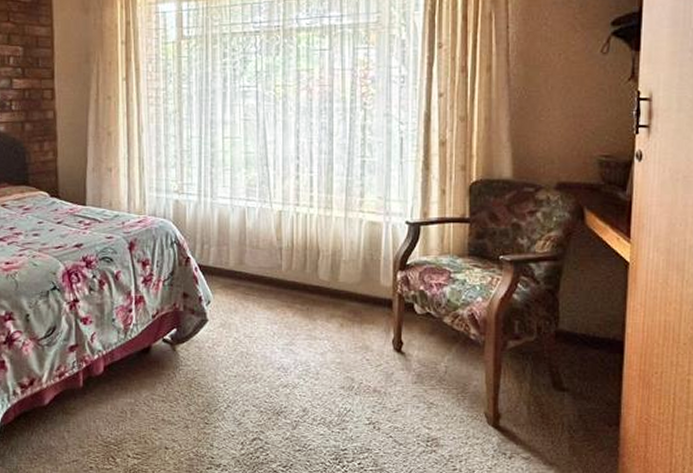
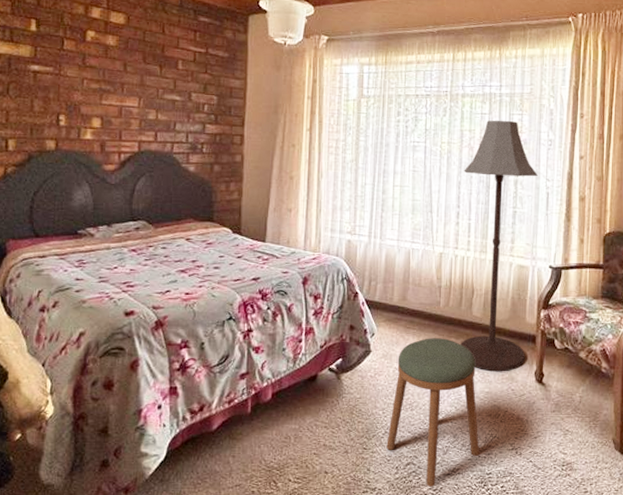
stool: none [230,305,333,463] -> present [386,338,480,487]
floor lamp: none [302,56,389,341] -> present [460,120,538,372]

